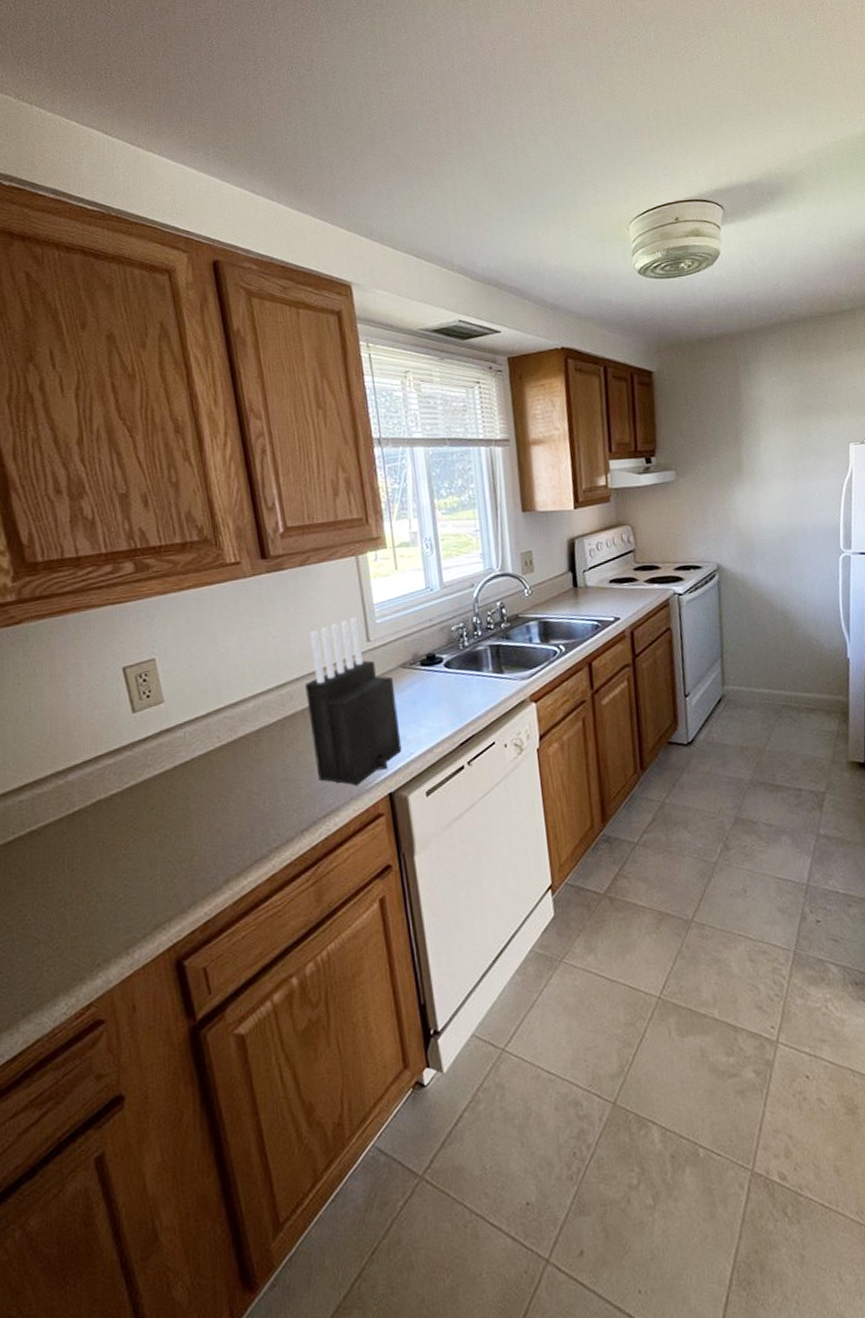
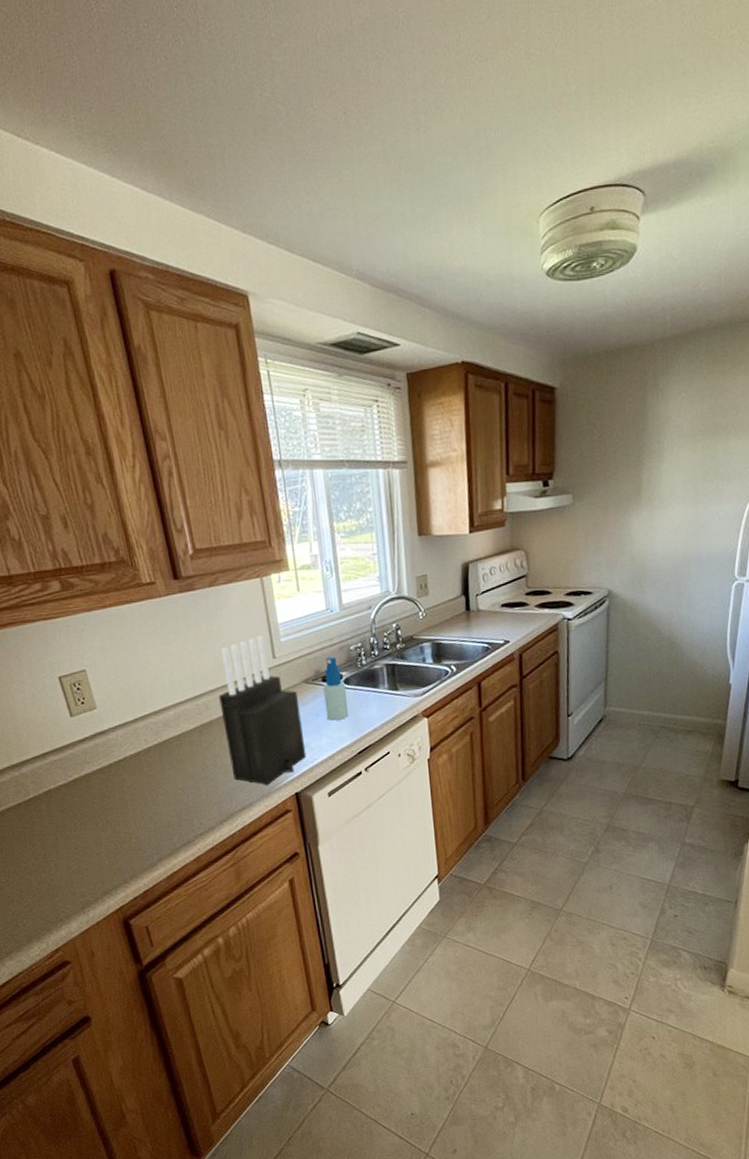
spray bottle: none [422,638,450,709] -> present [323,656,349,720]

